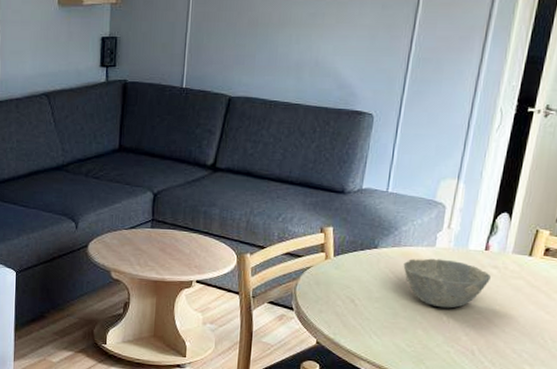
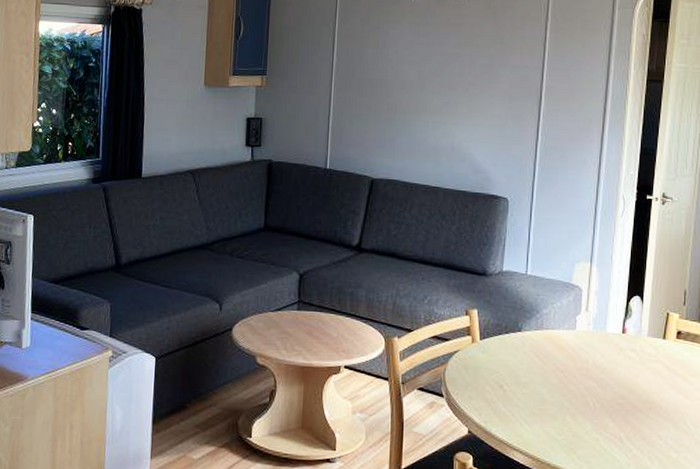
bowl: present [403,258,491,308] -> none [547,341,630,393]

